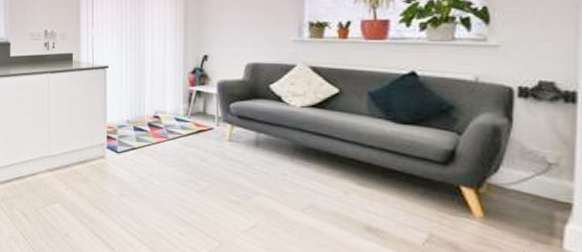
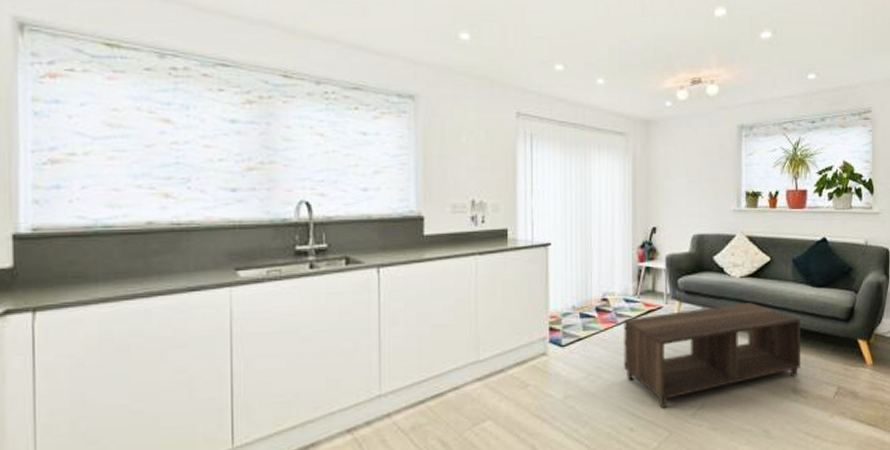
coffee table: none [175,132,378,220] -> present [624,302,801,408]

